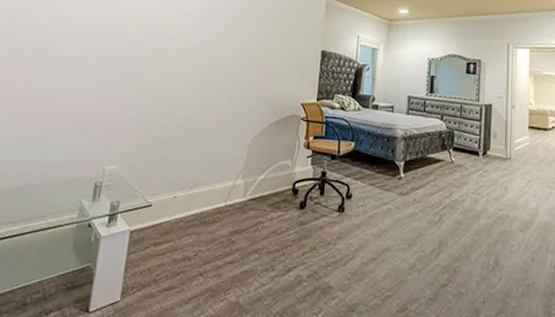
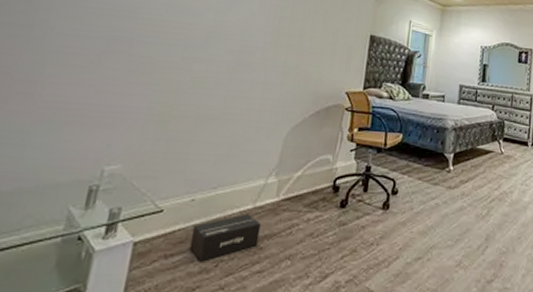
box: none [173,210,232,251] -> present [189,213,261,262]

